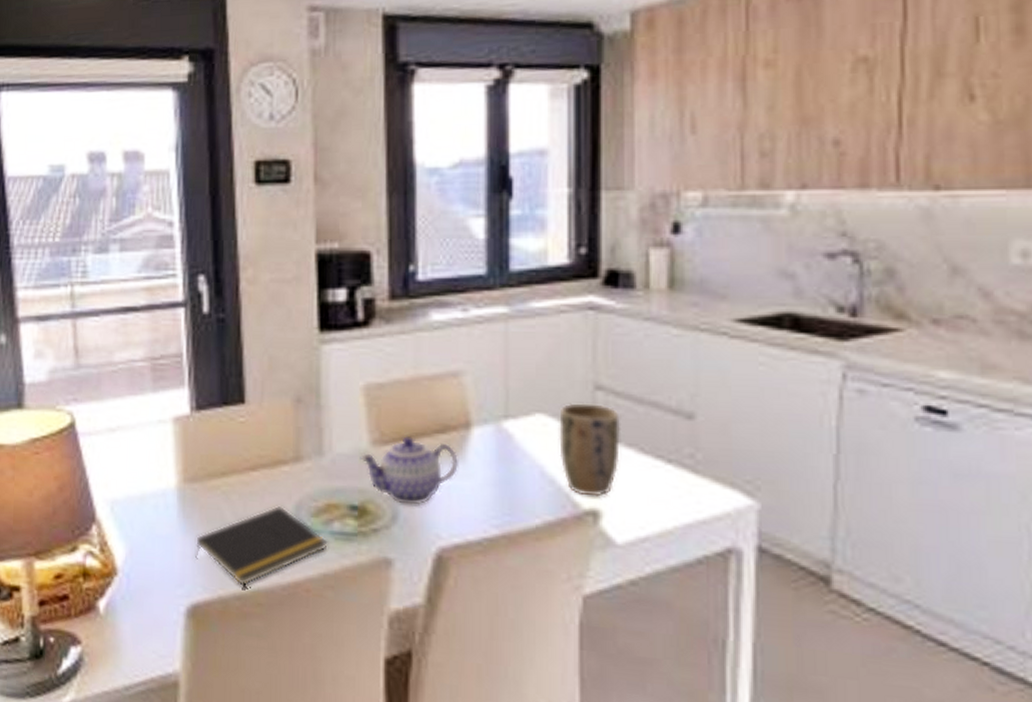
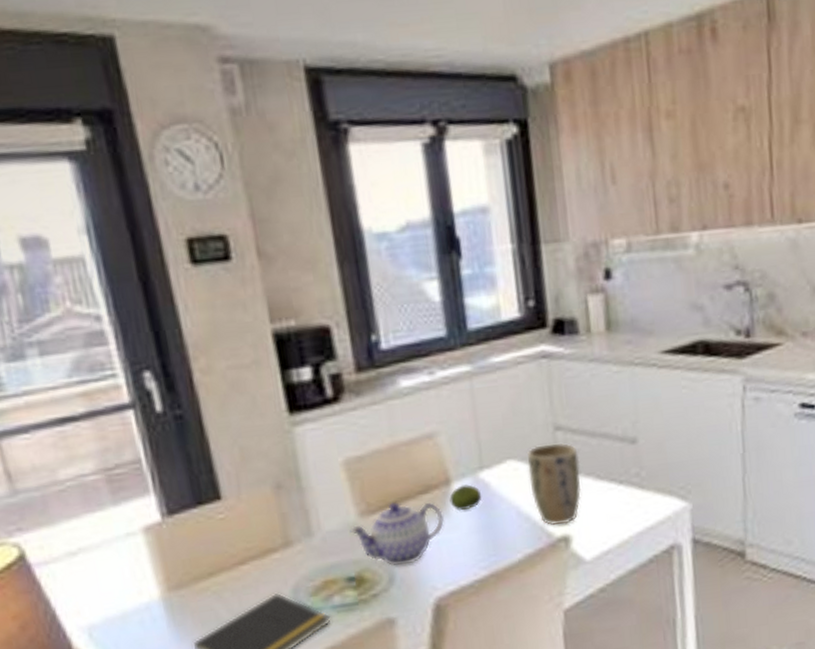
fruit: none [467,431,503,459] -> present [449,484,482,512]

